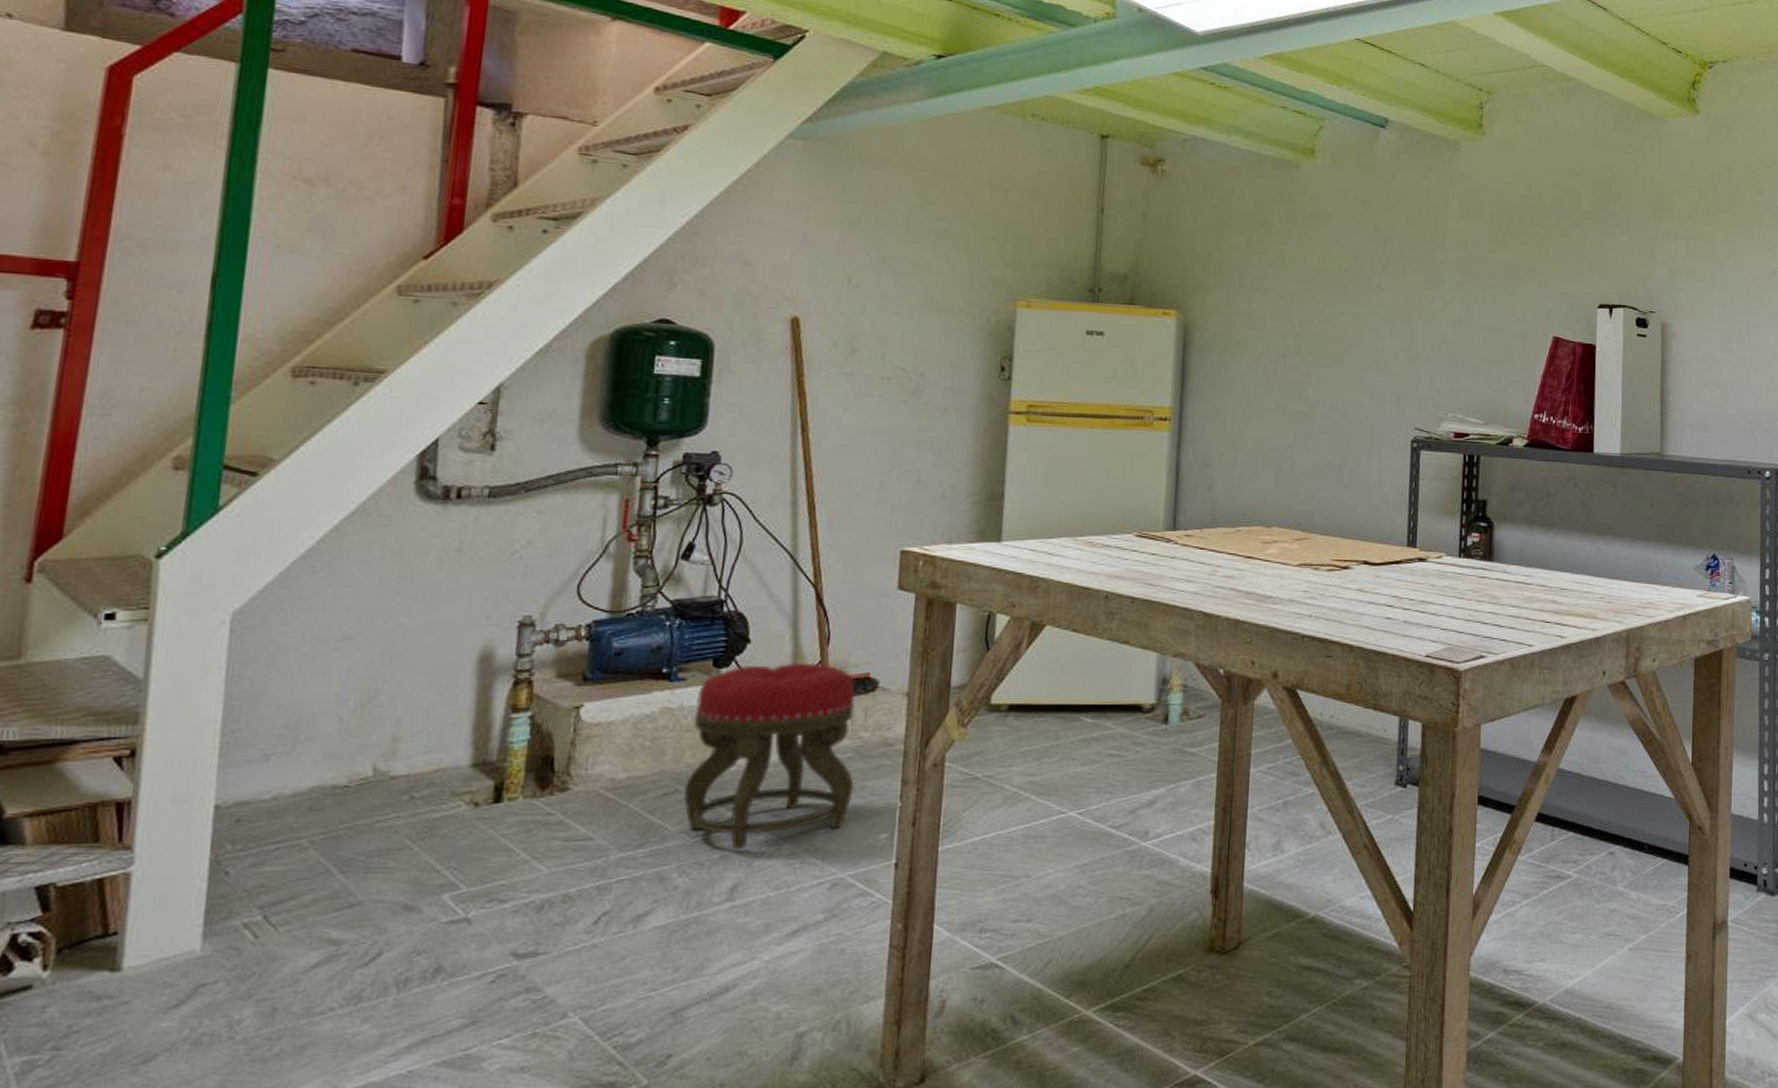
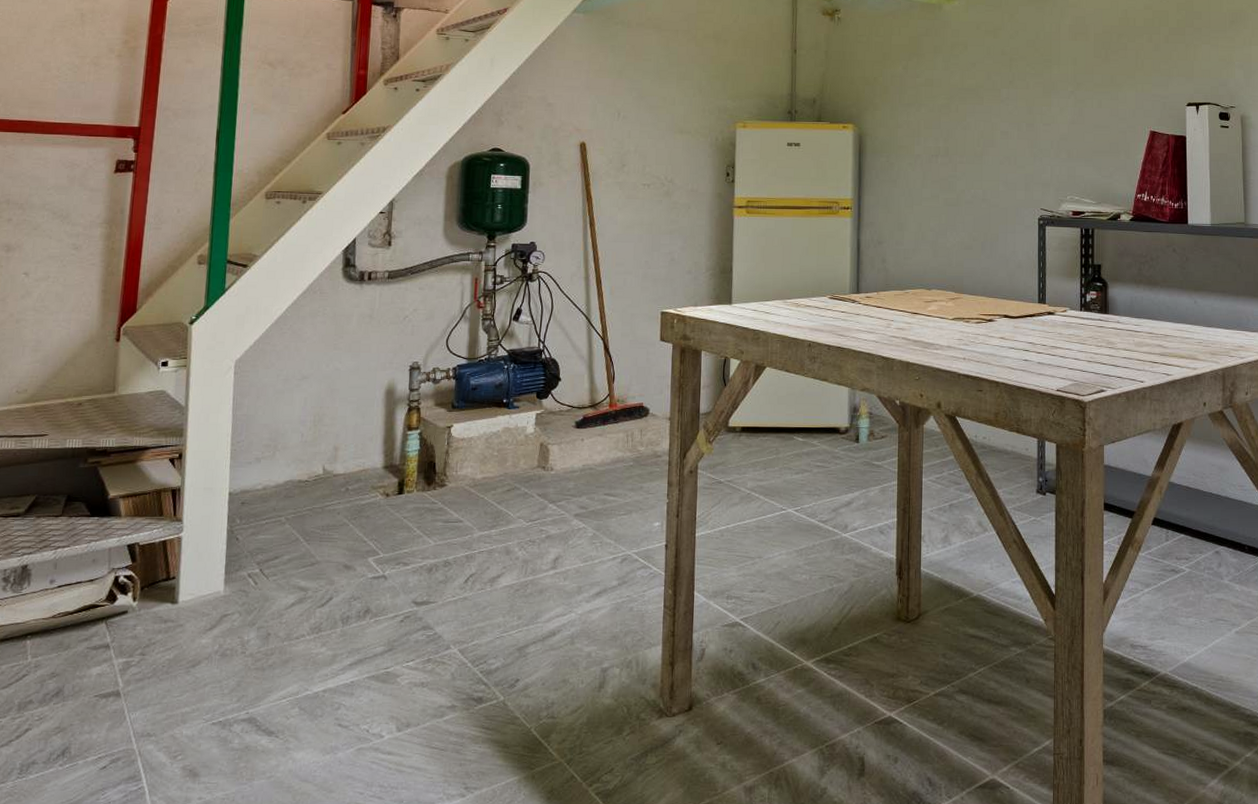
stool: present [684,662,855,849] -> none [521,395,635,531]

